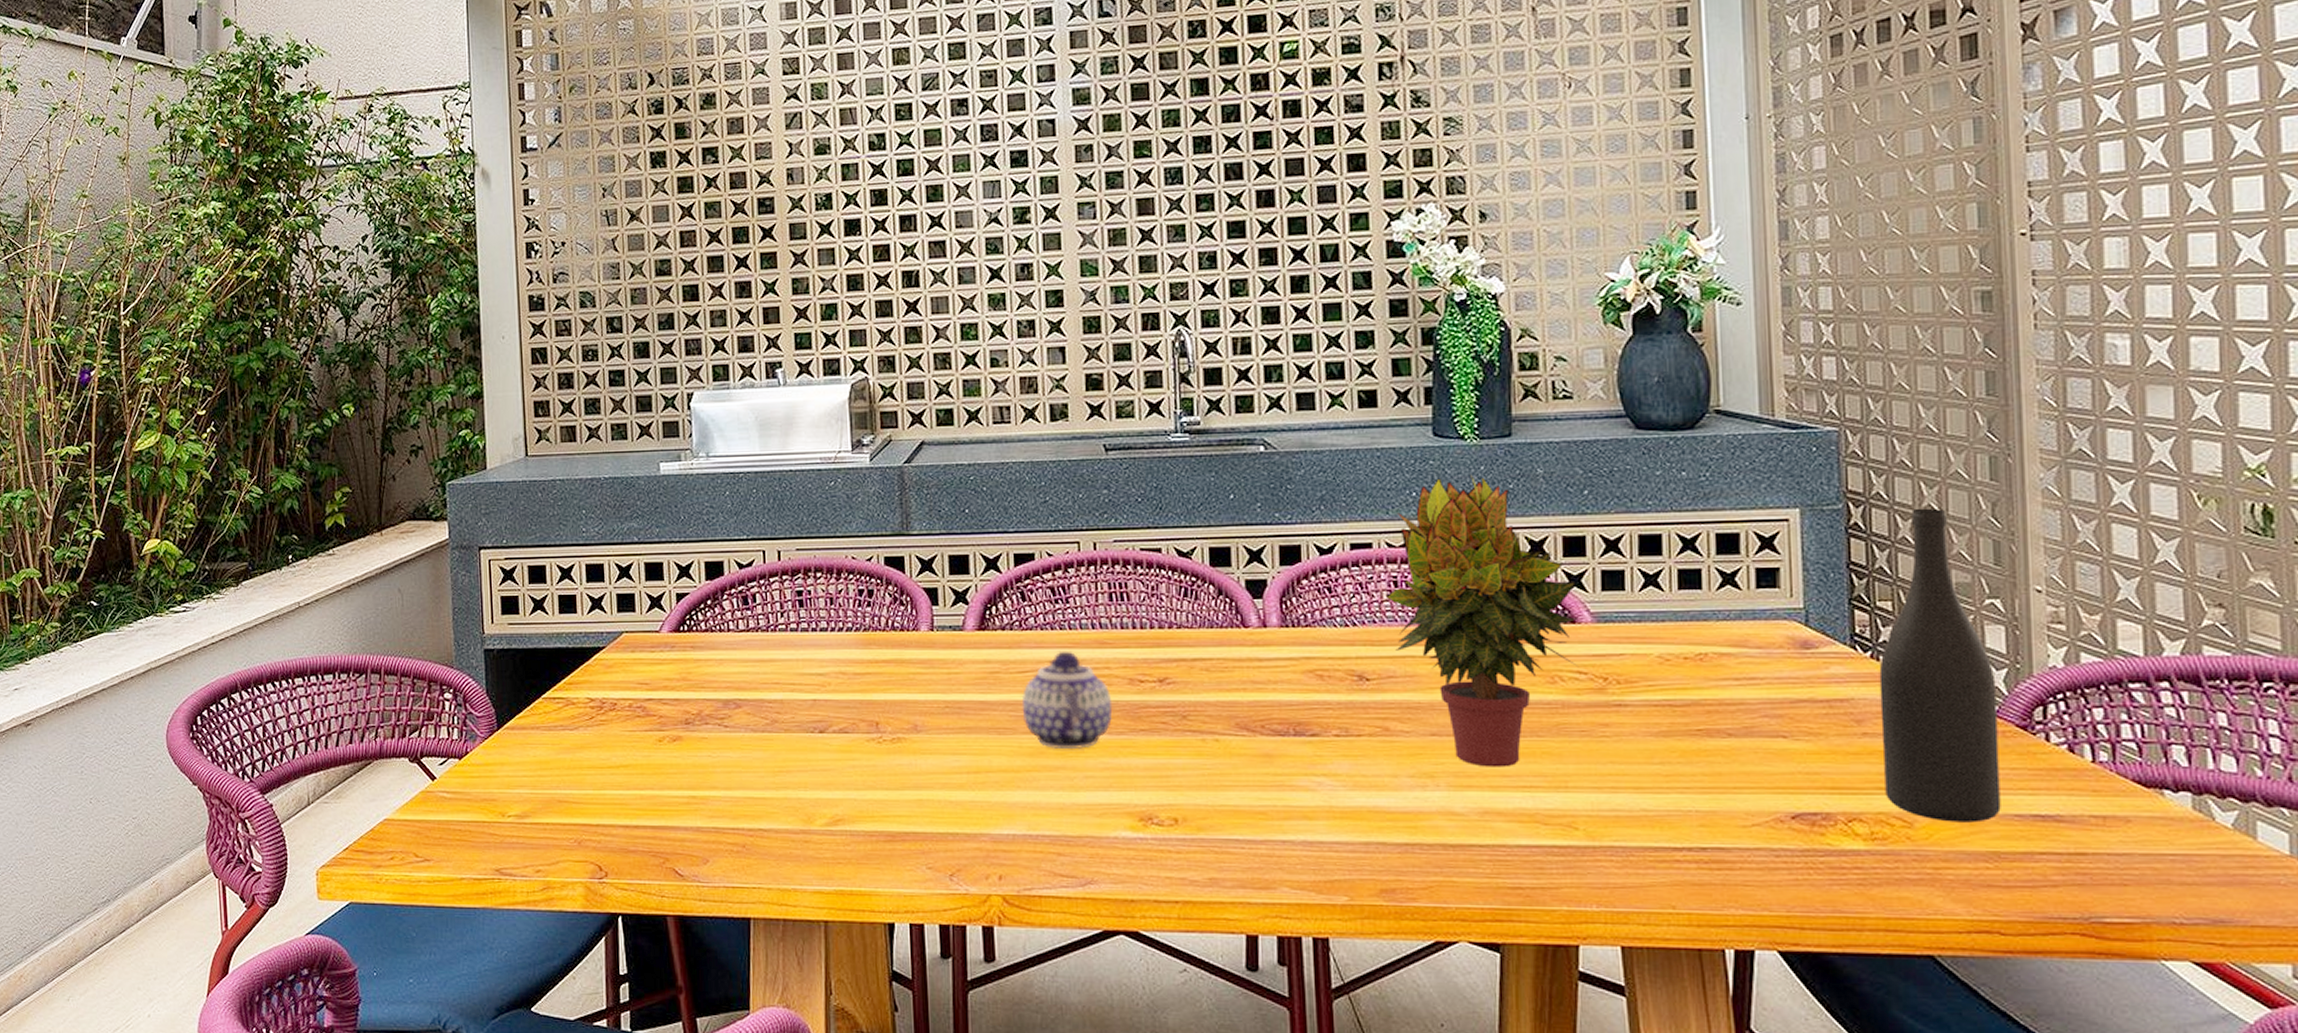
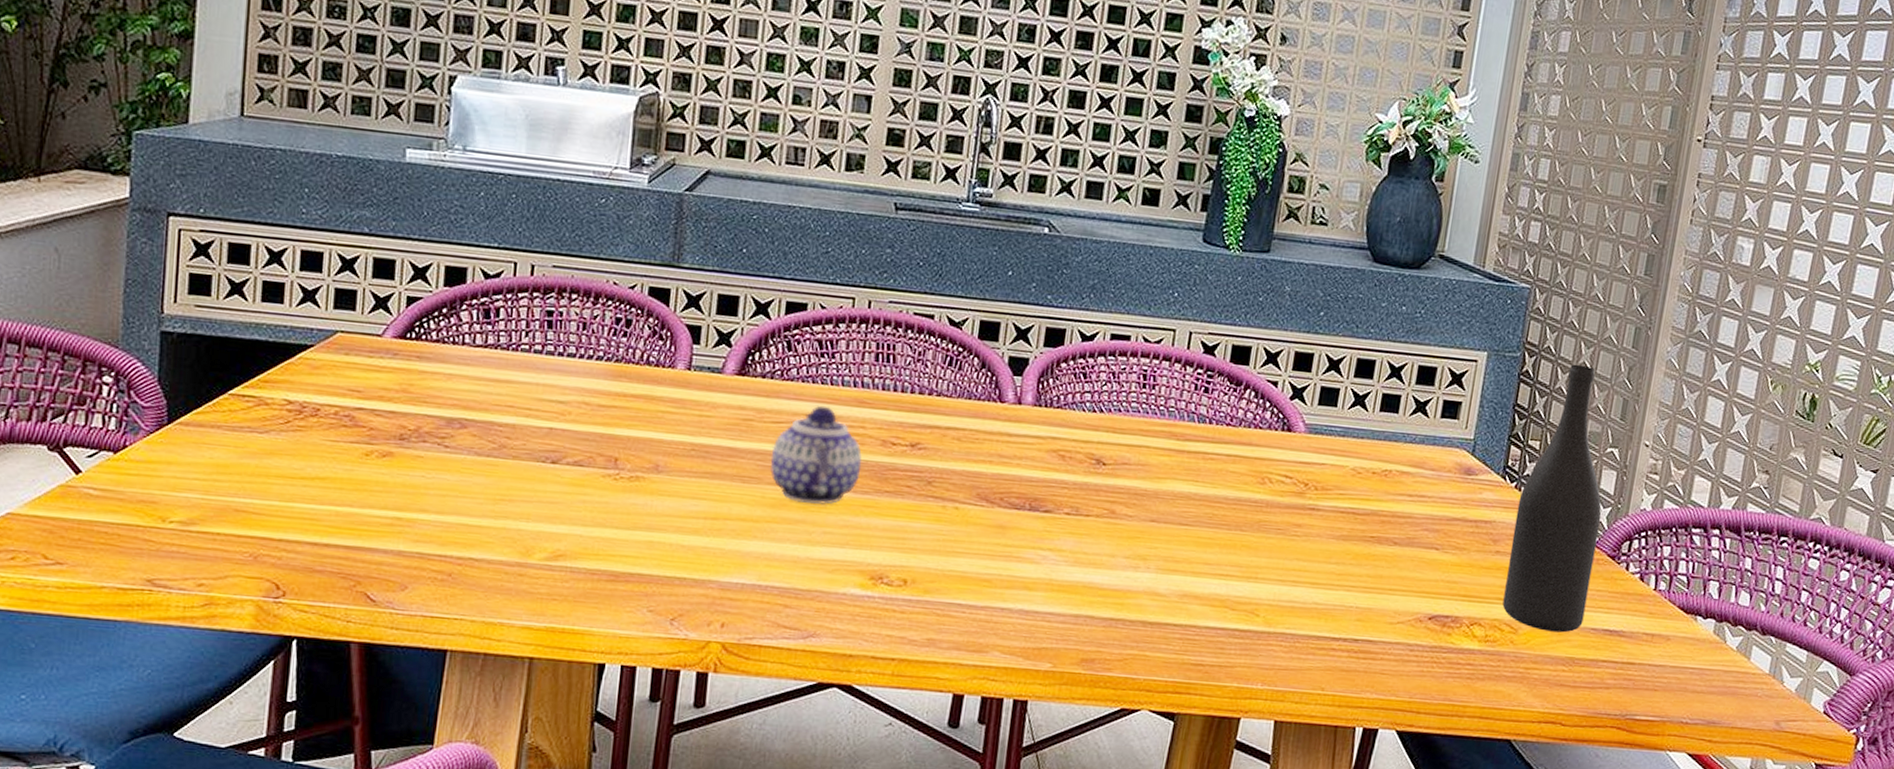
potted plant: present [1385,474,1580,767] -> none [1133,282,1298,556]

